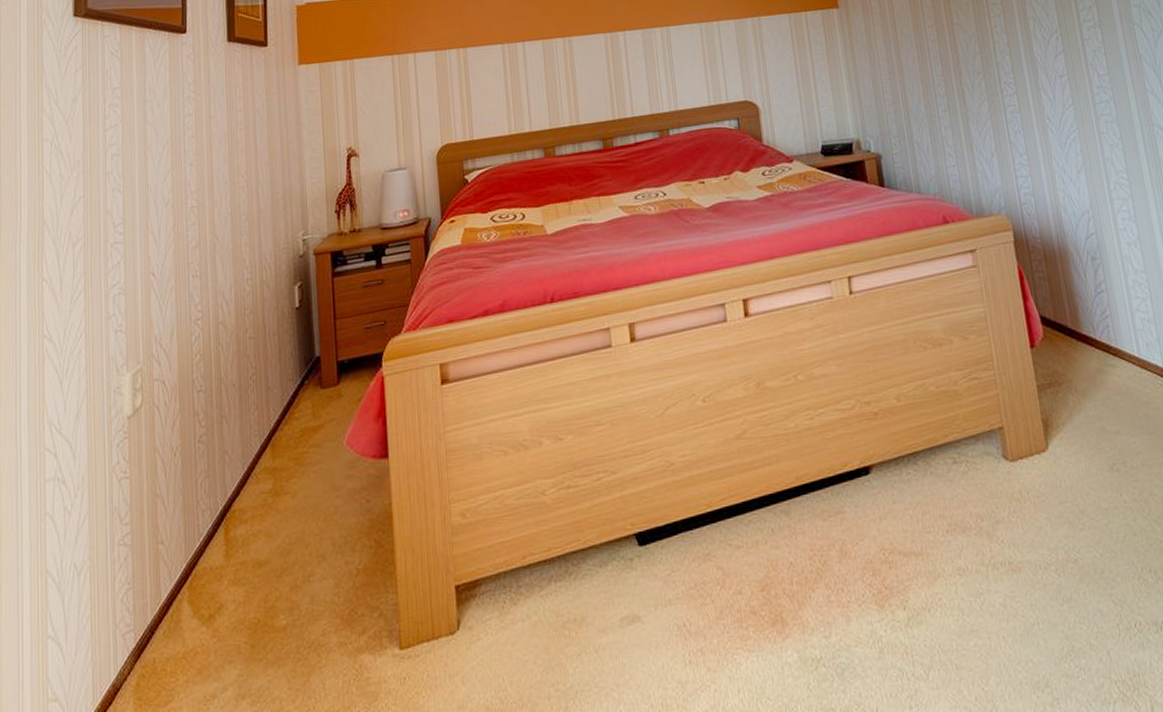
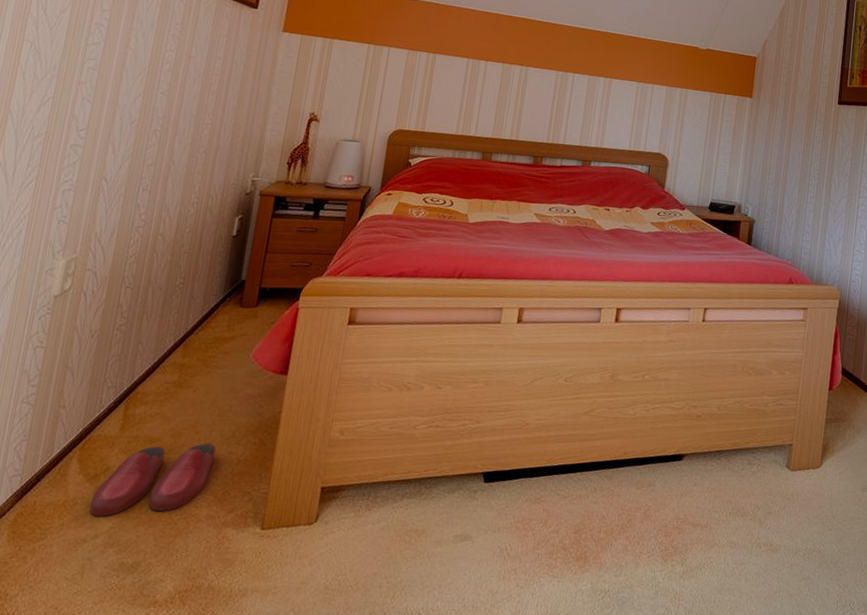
slippers: none [211,556,332,665] -> present [89,443,216,517]

